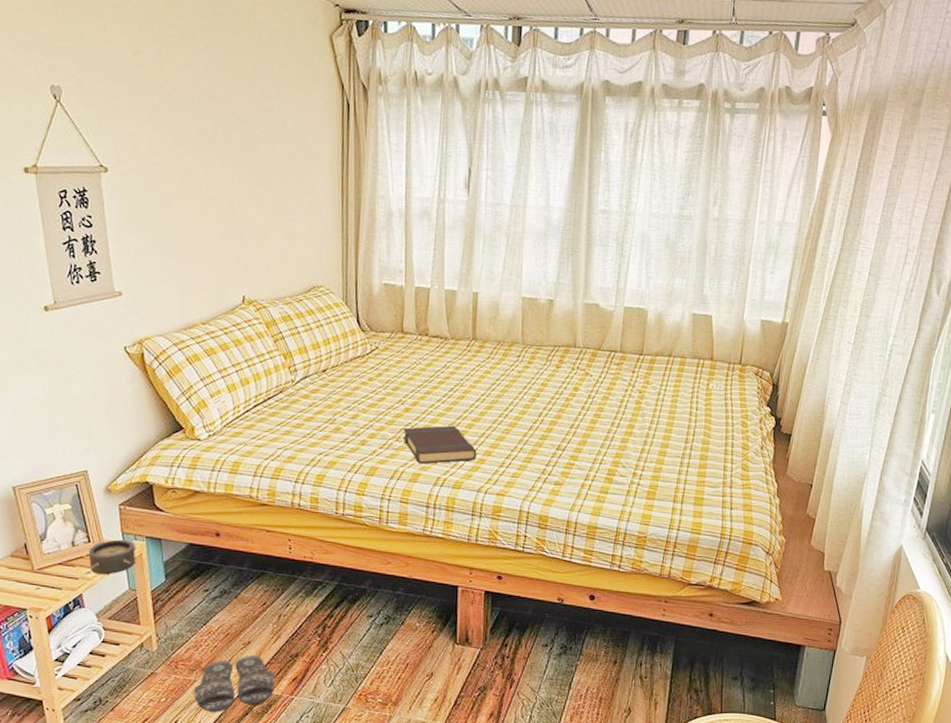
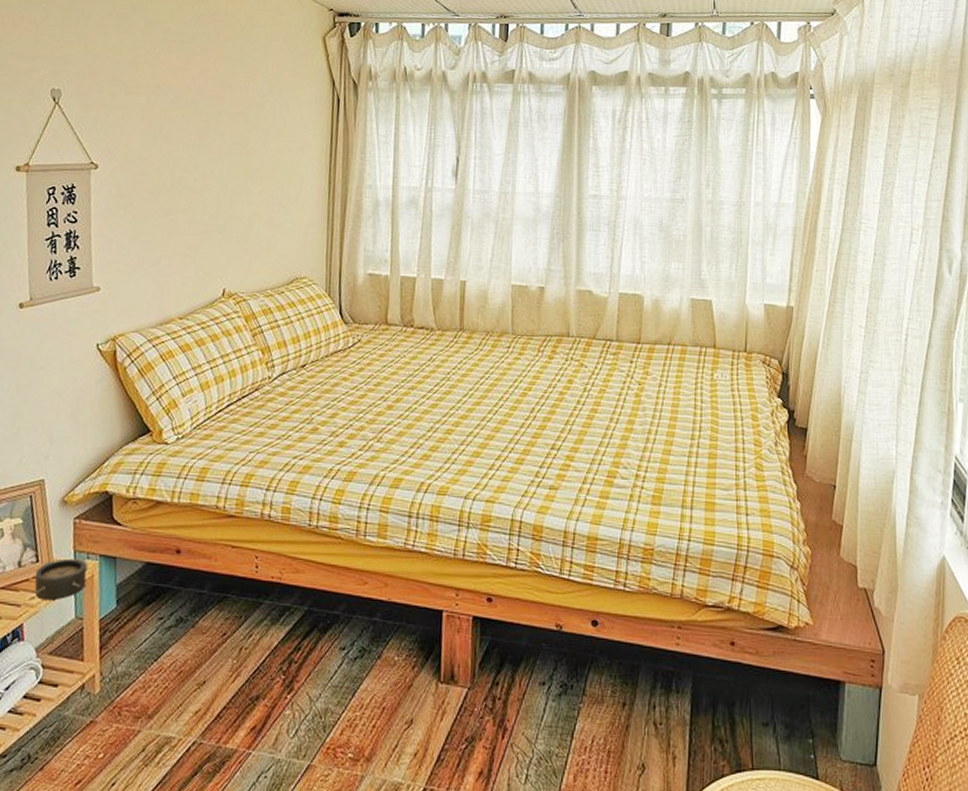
slippers: present [193,655,276,712] -> none [136,698,232,772]
book: present [402,425,477,465] -> none [384,423,464,468]

